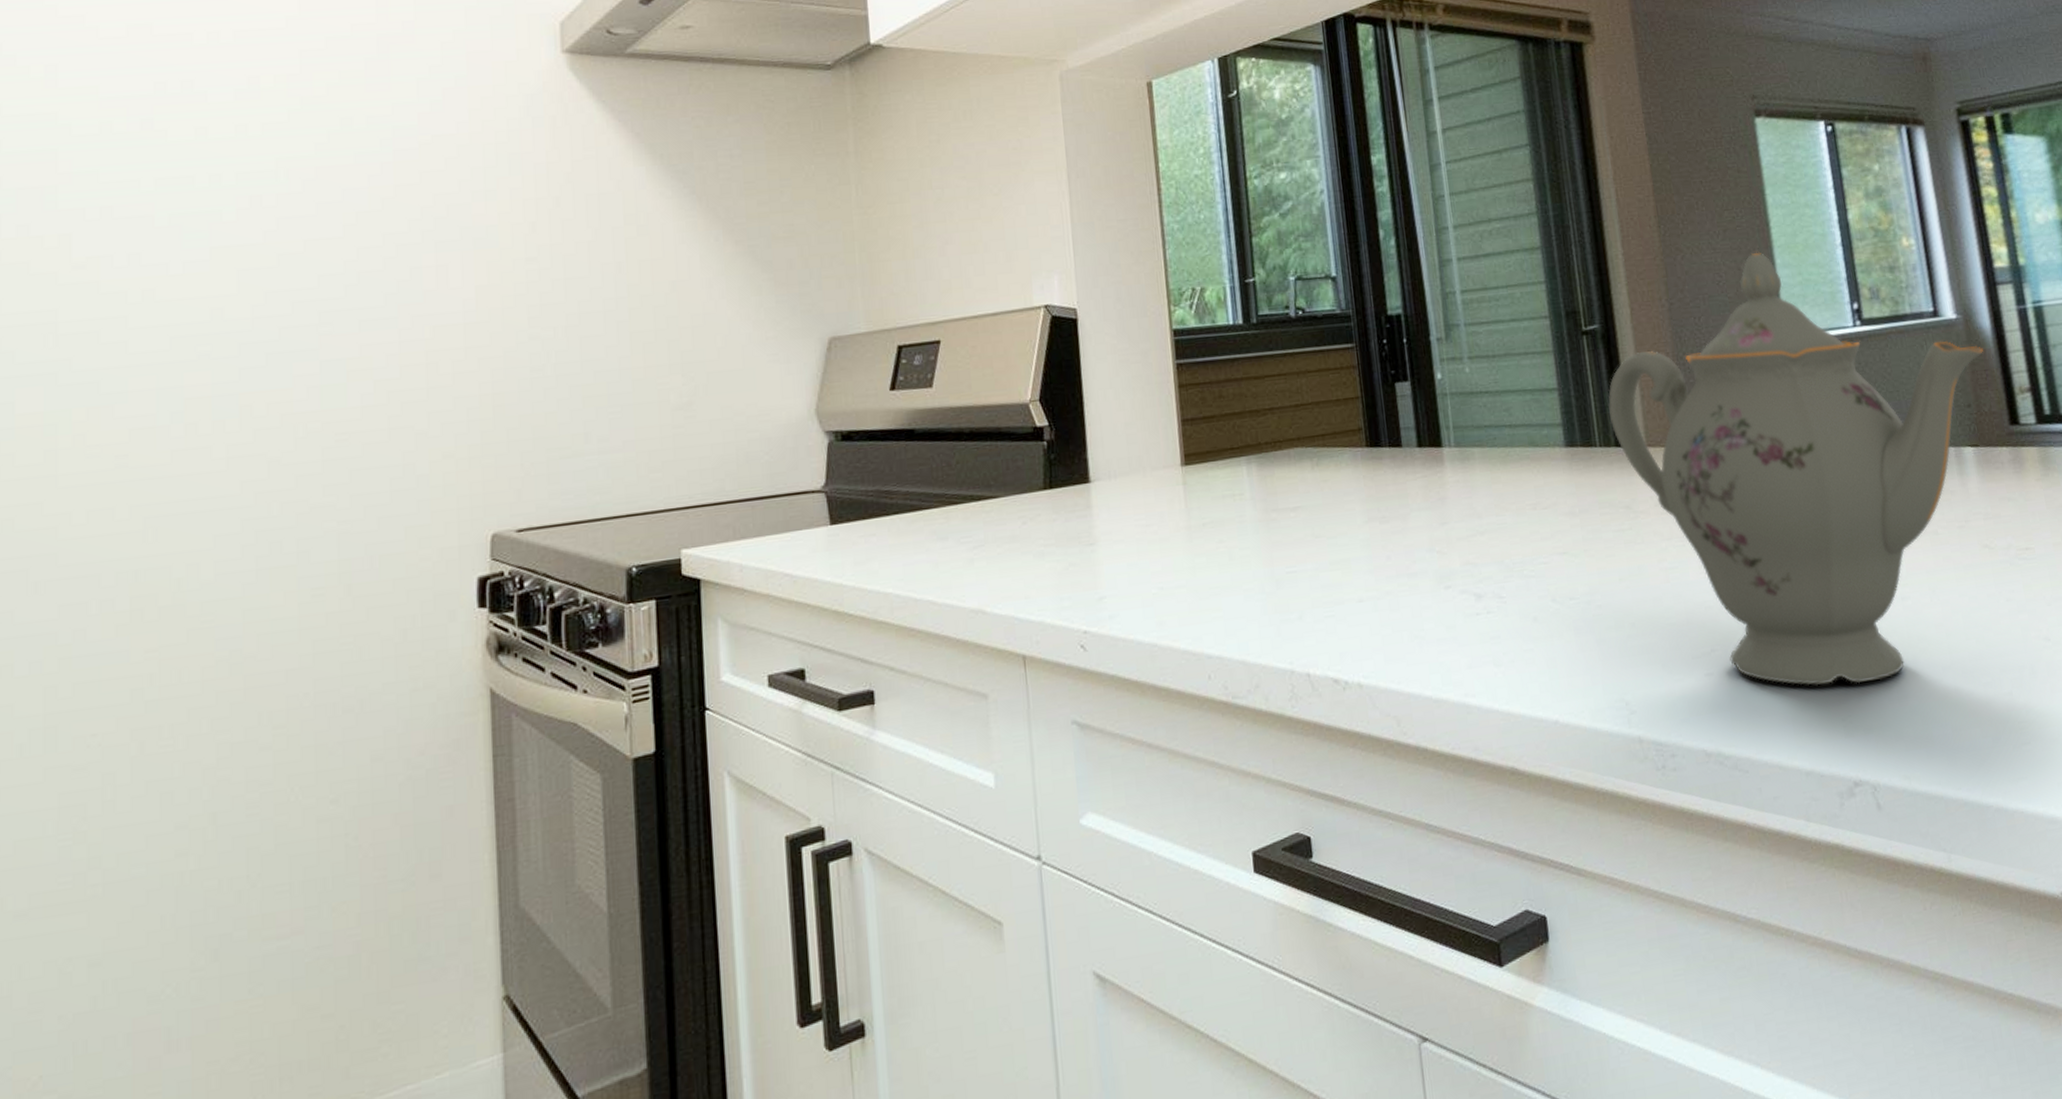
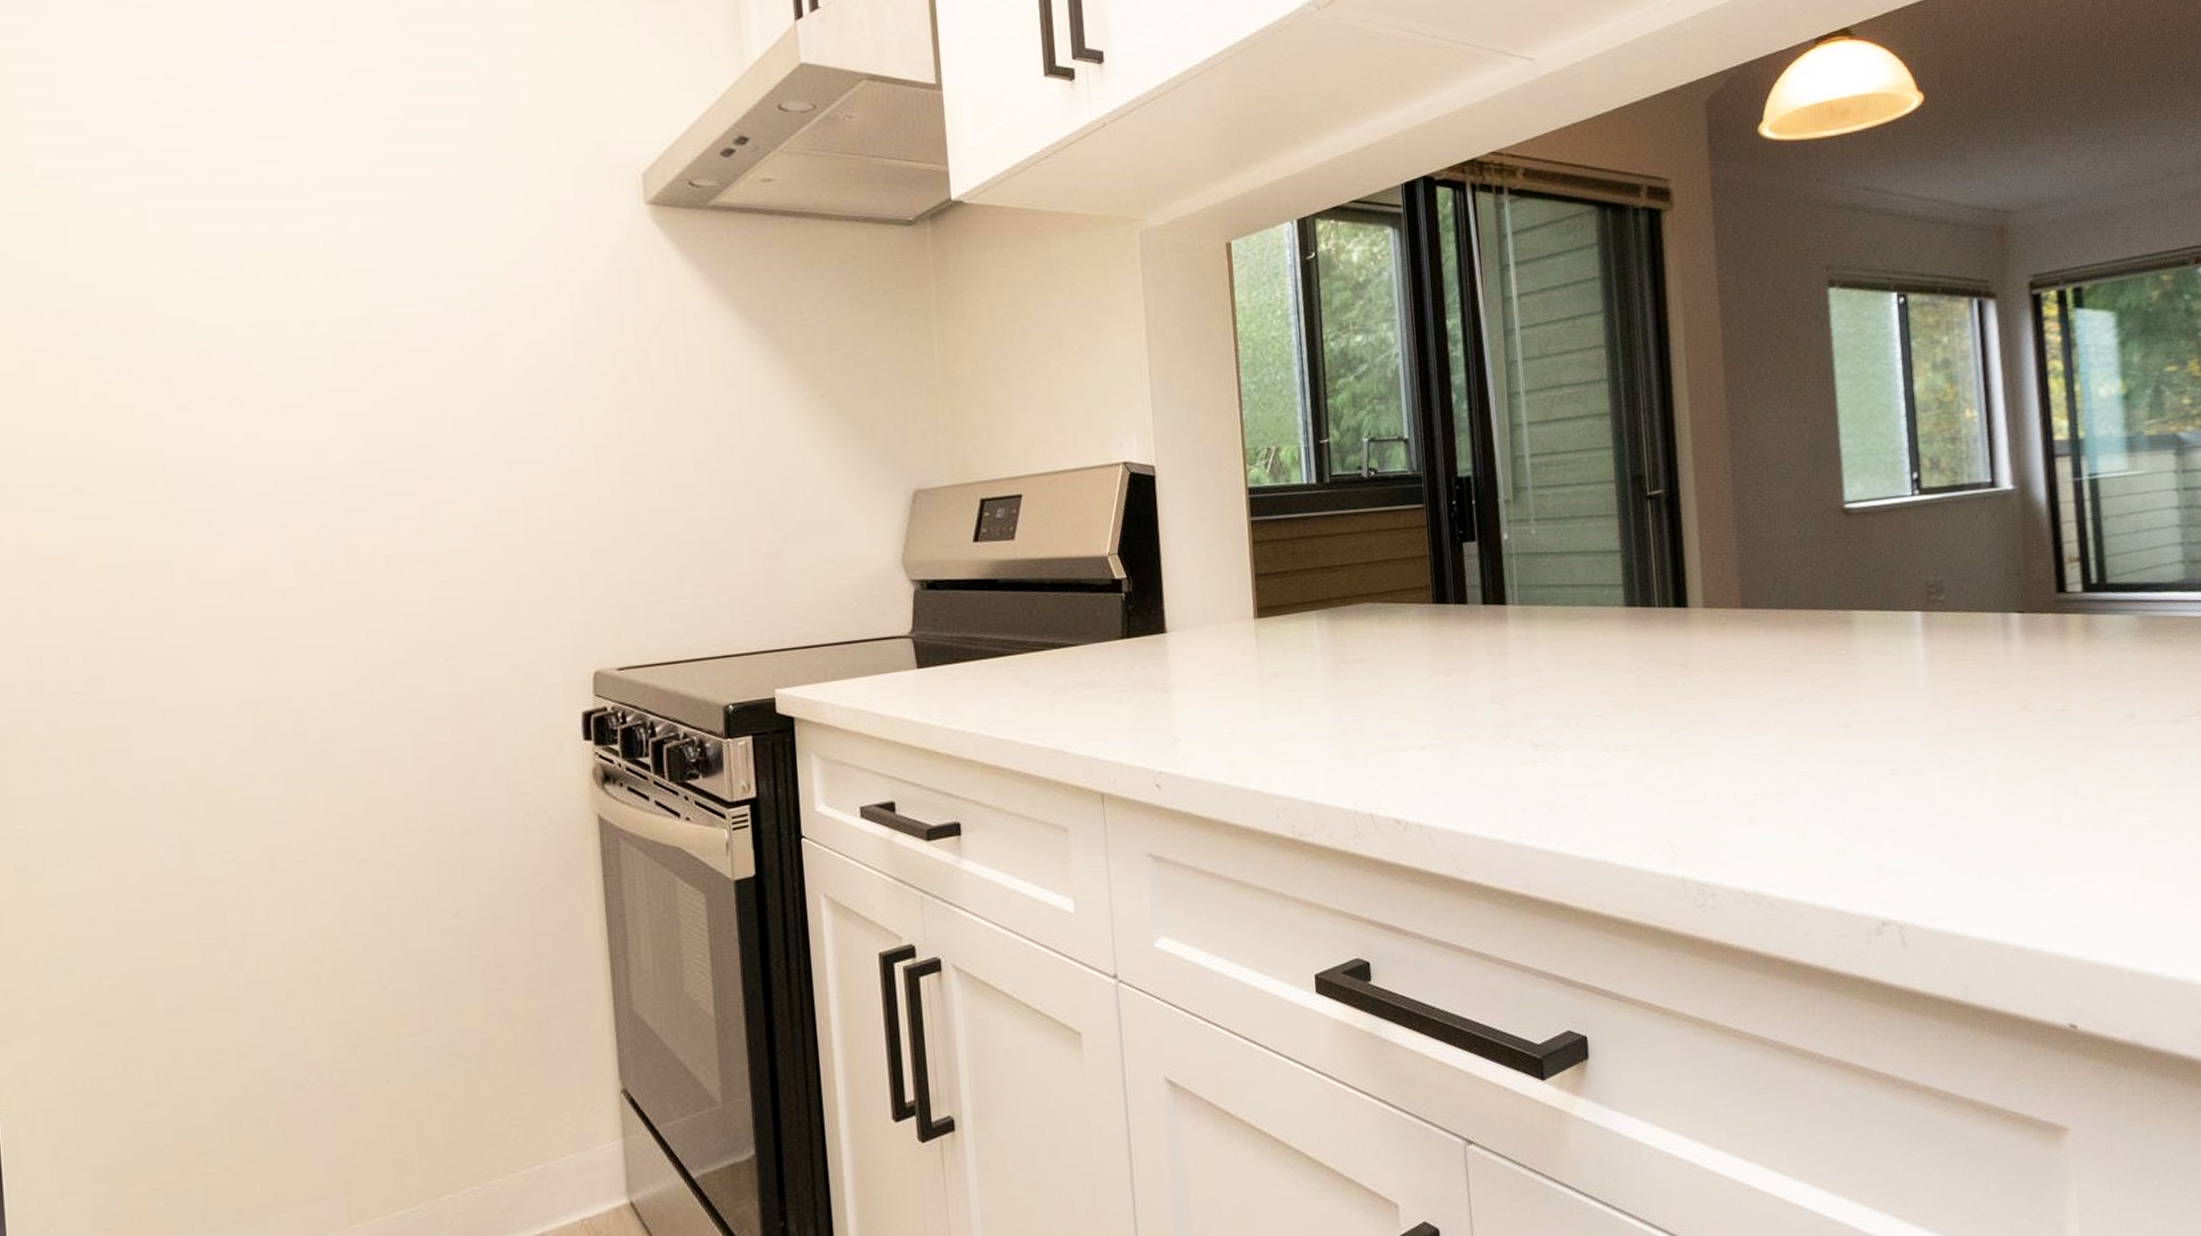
teapot: present [1608,252,1984,686] -> none [1669,421,2037,834]

